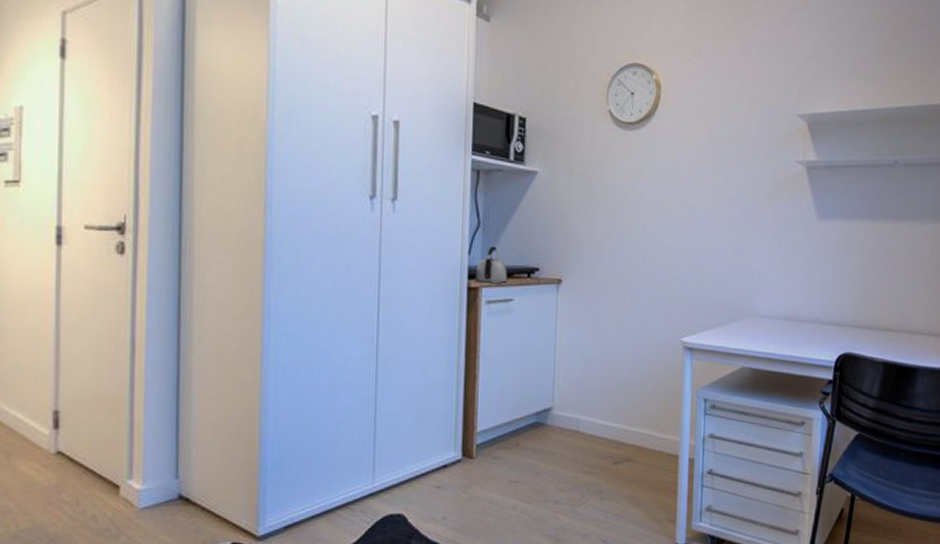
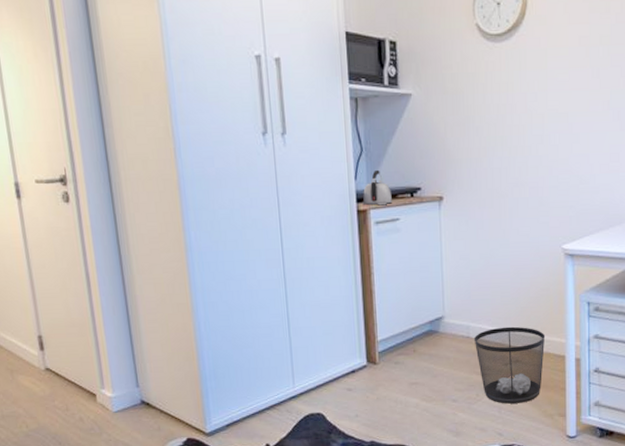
waste bin: none [583,421,660,507] -> present [473,326,546,404]

